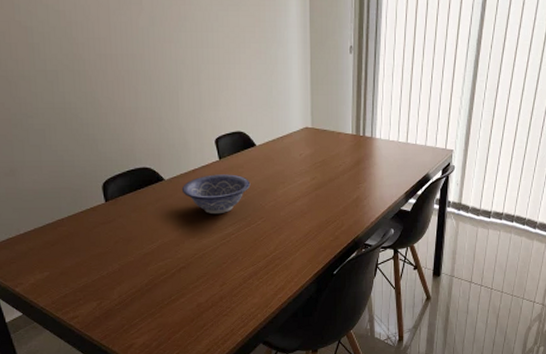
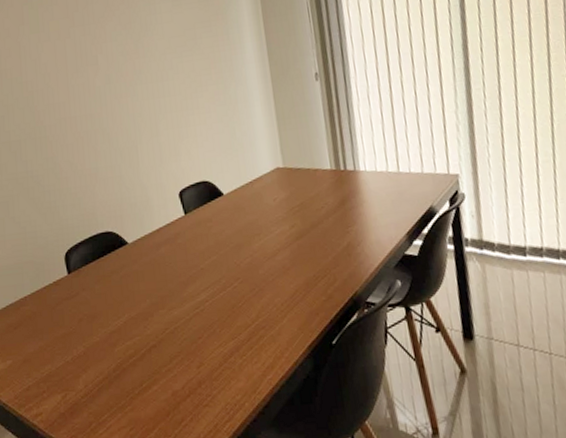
decorative bowl: present [181,174,251,215] -> none [146,230,222,279]

